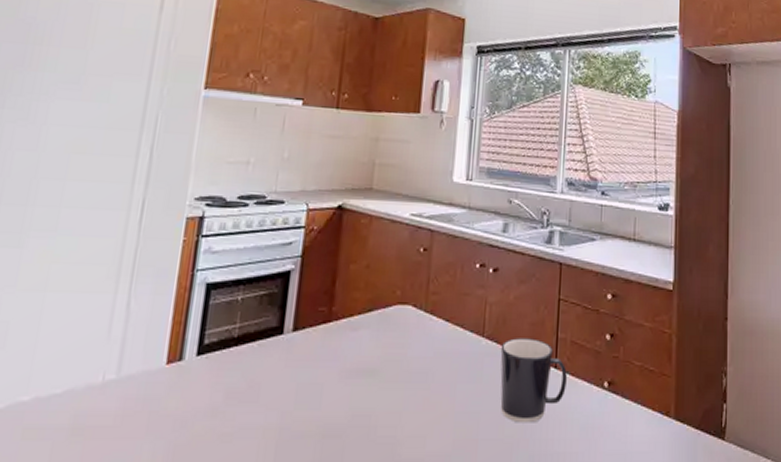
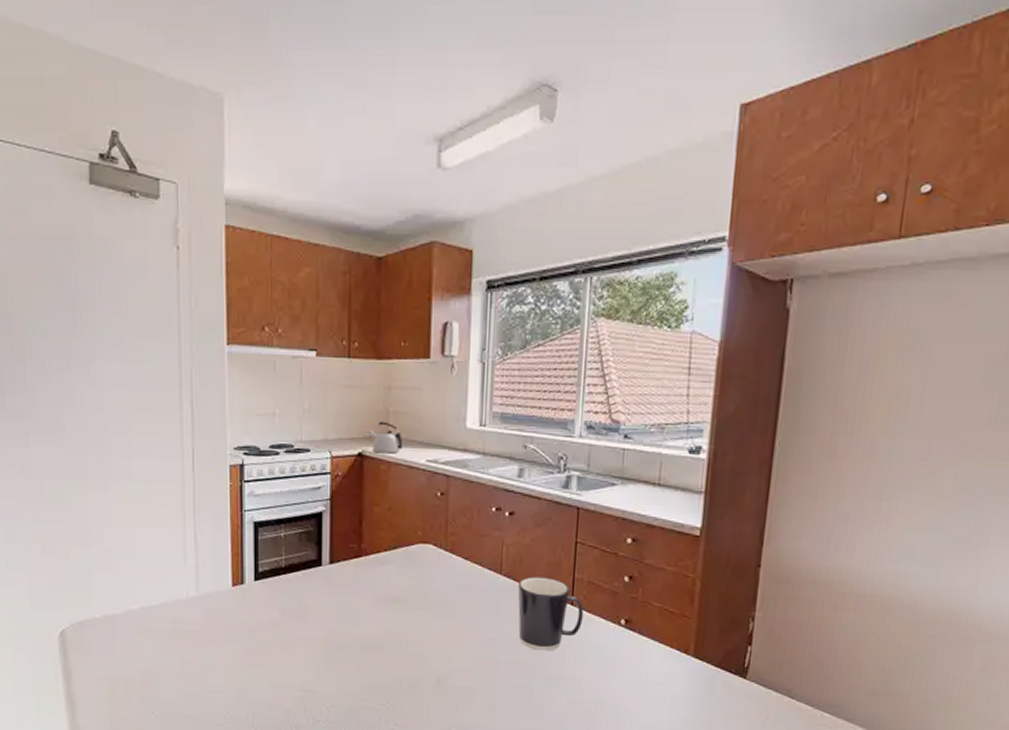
kettle: none [350,173,387,208] -> present [368,421,402,455]

